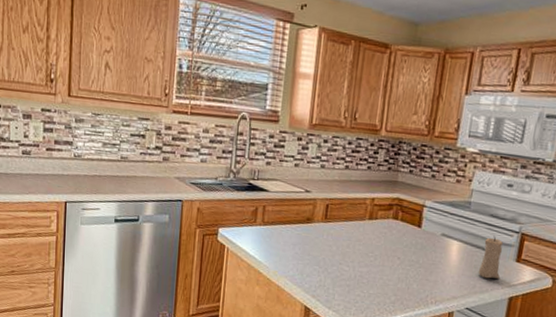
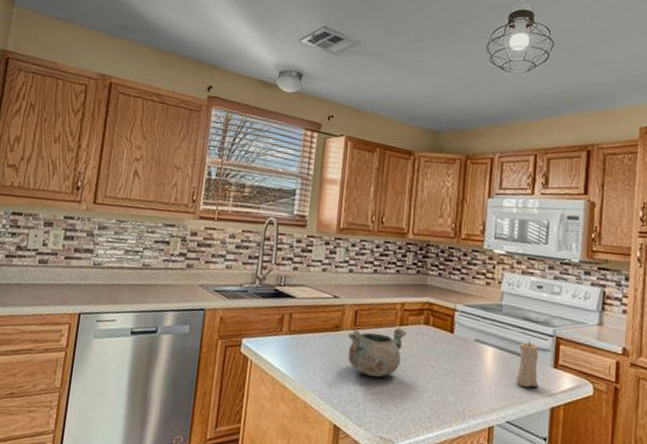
decorative bowl: none [318,221,375,266] -> present [347,327,406,377]

